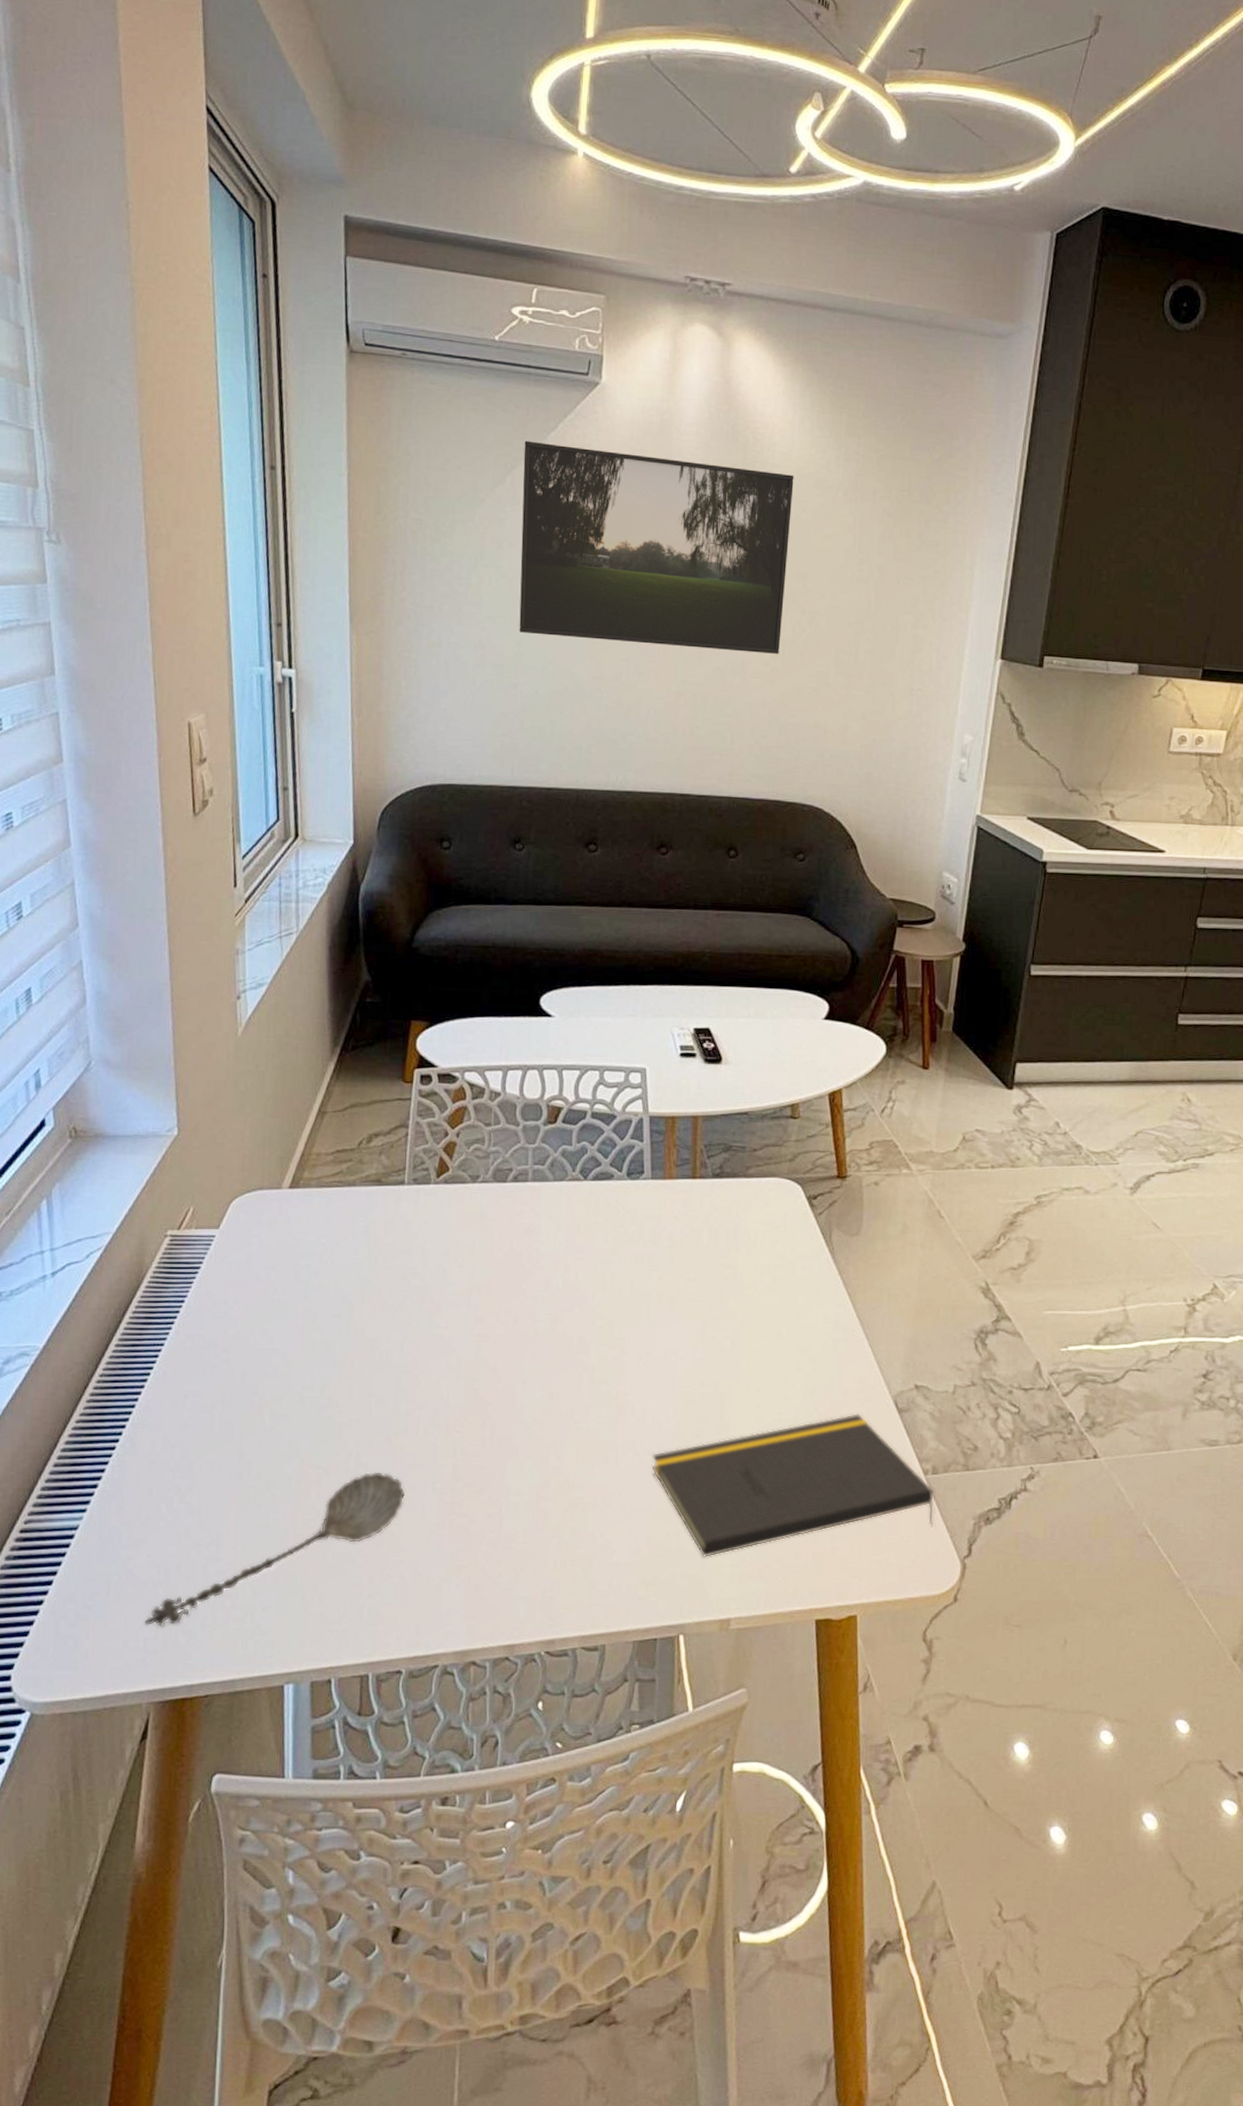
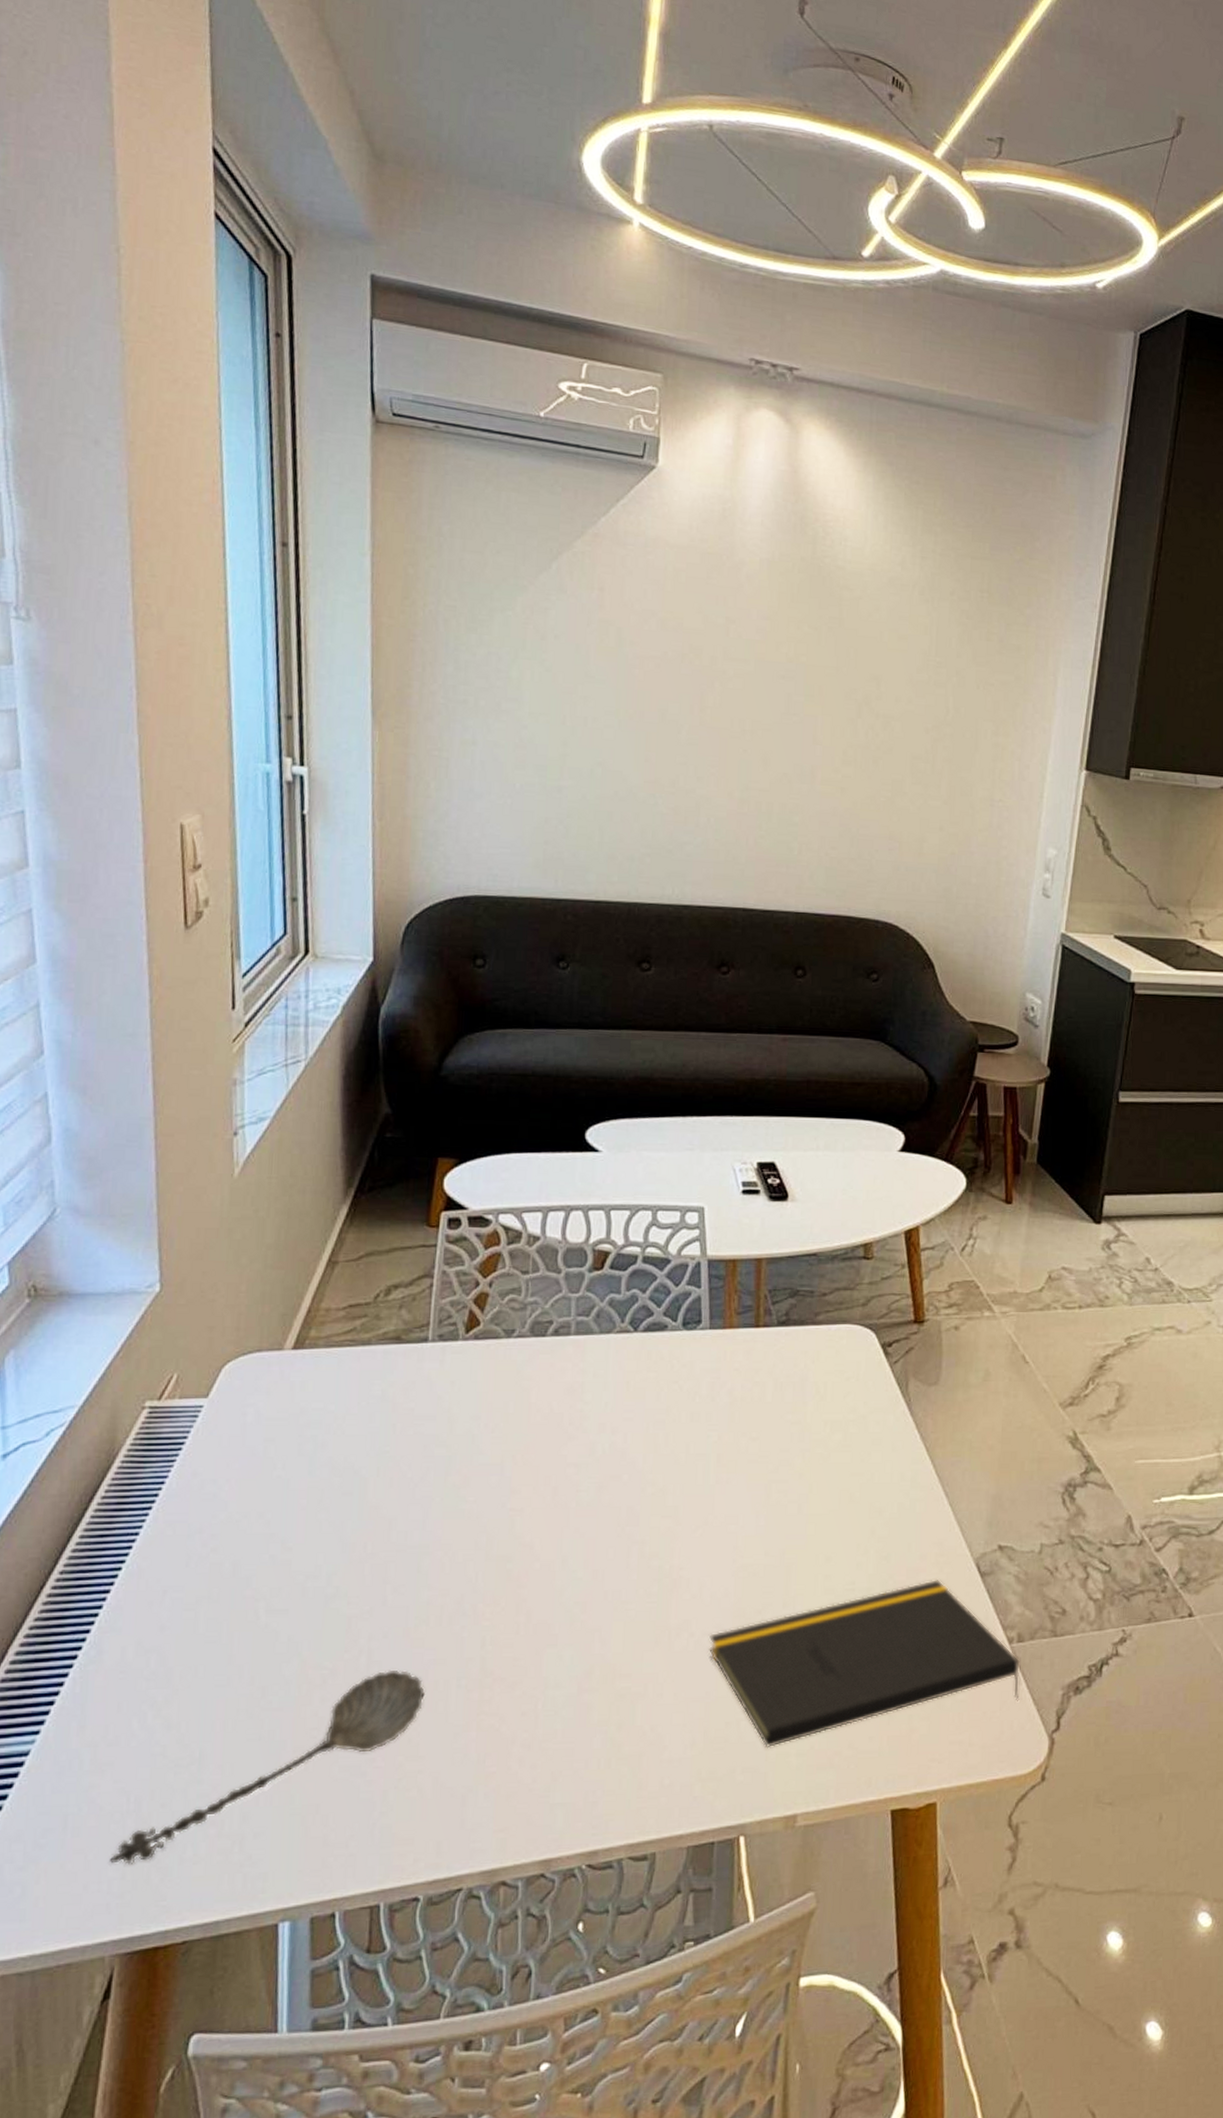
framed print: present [519,440,794,654] -> none [564,525,867,760]

